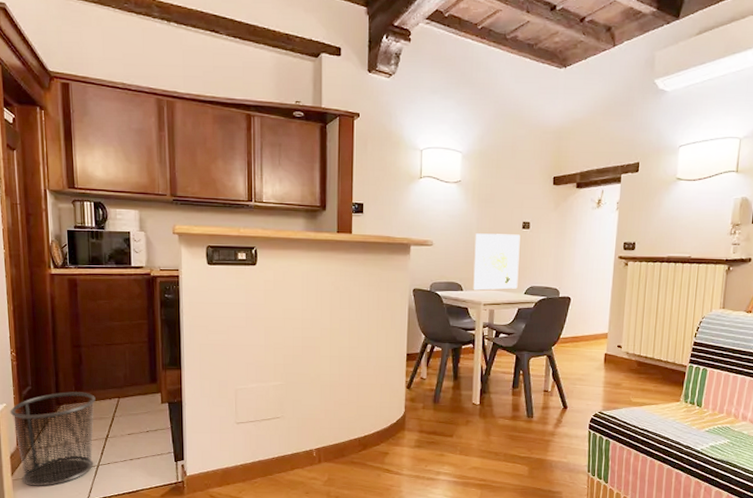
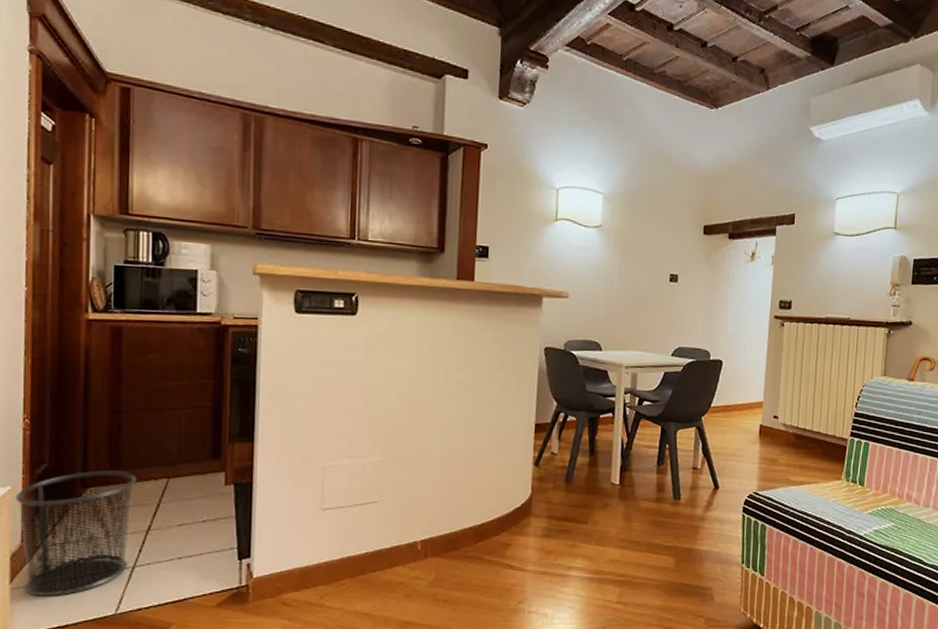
wall art: present [473,233,520,291] -> none [613,285,667,351]

